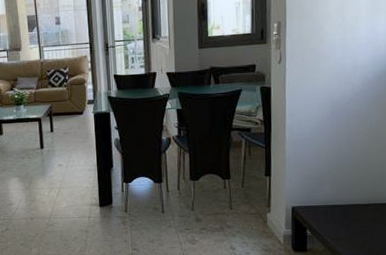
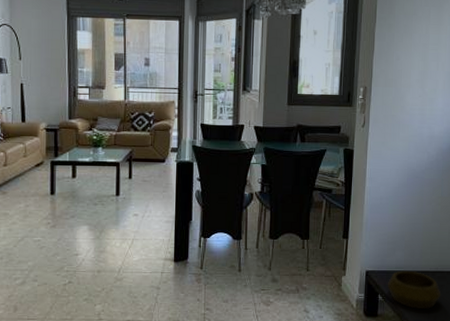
decorative bowl: none [315,204,375,243] -> present [387,270,441,310]

